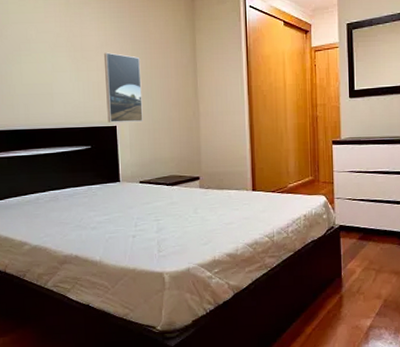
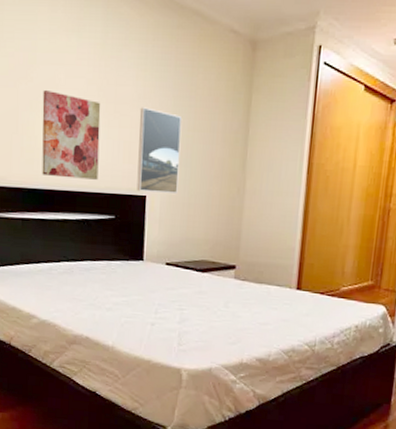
wall art: none [17,44,73,118] -> present [42,89,101,180]

